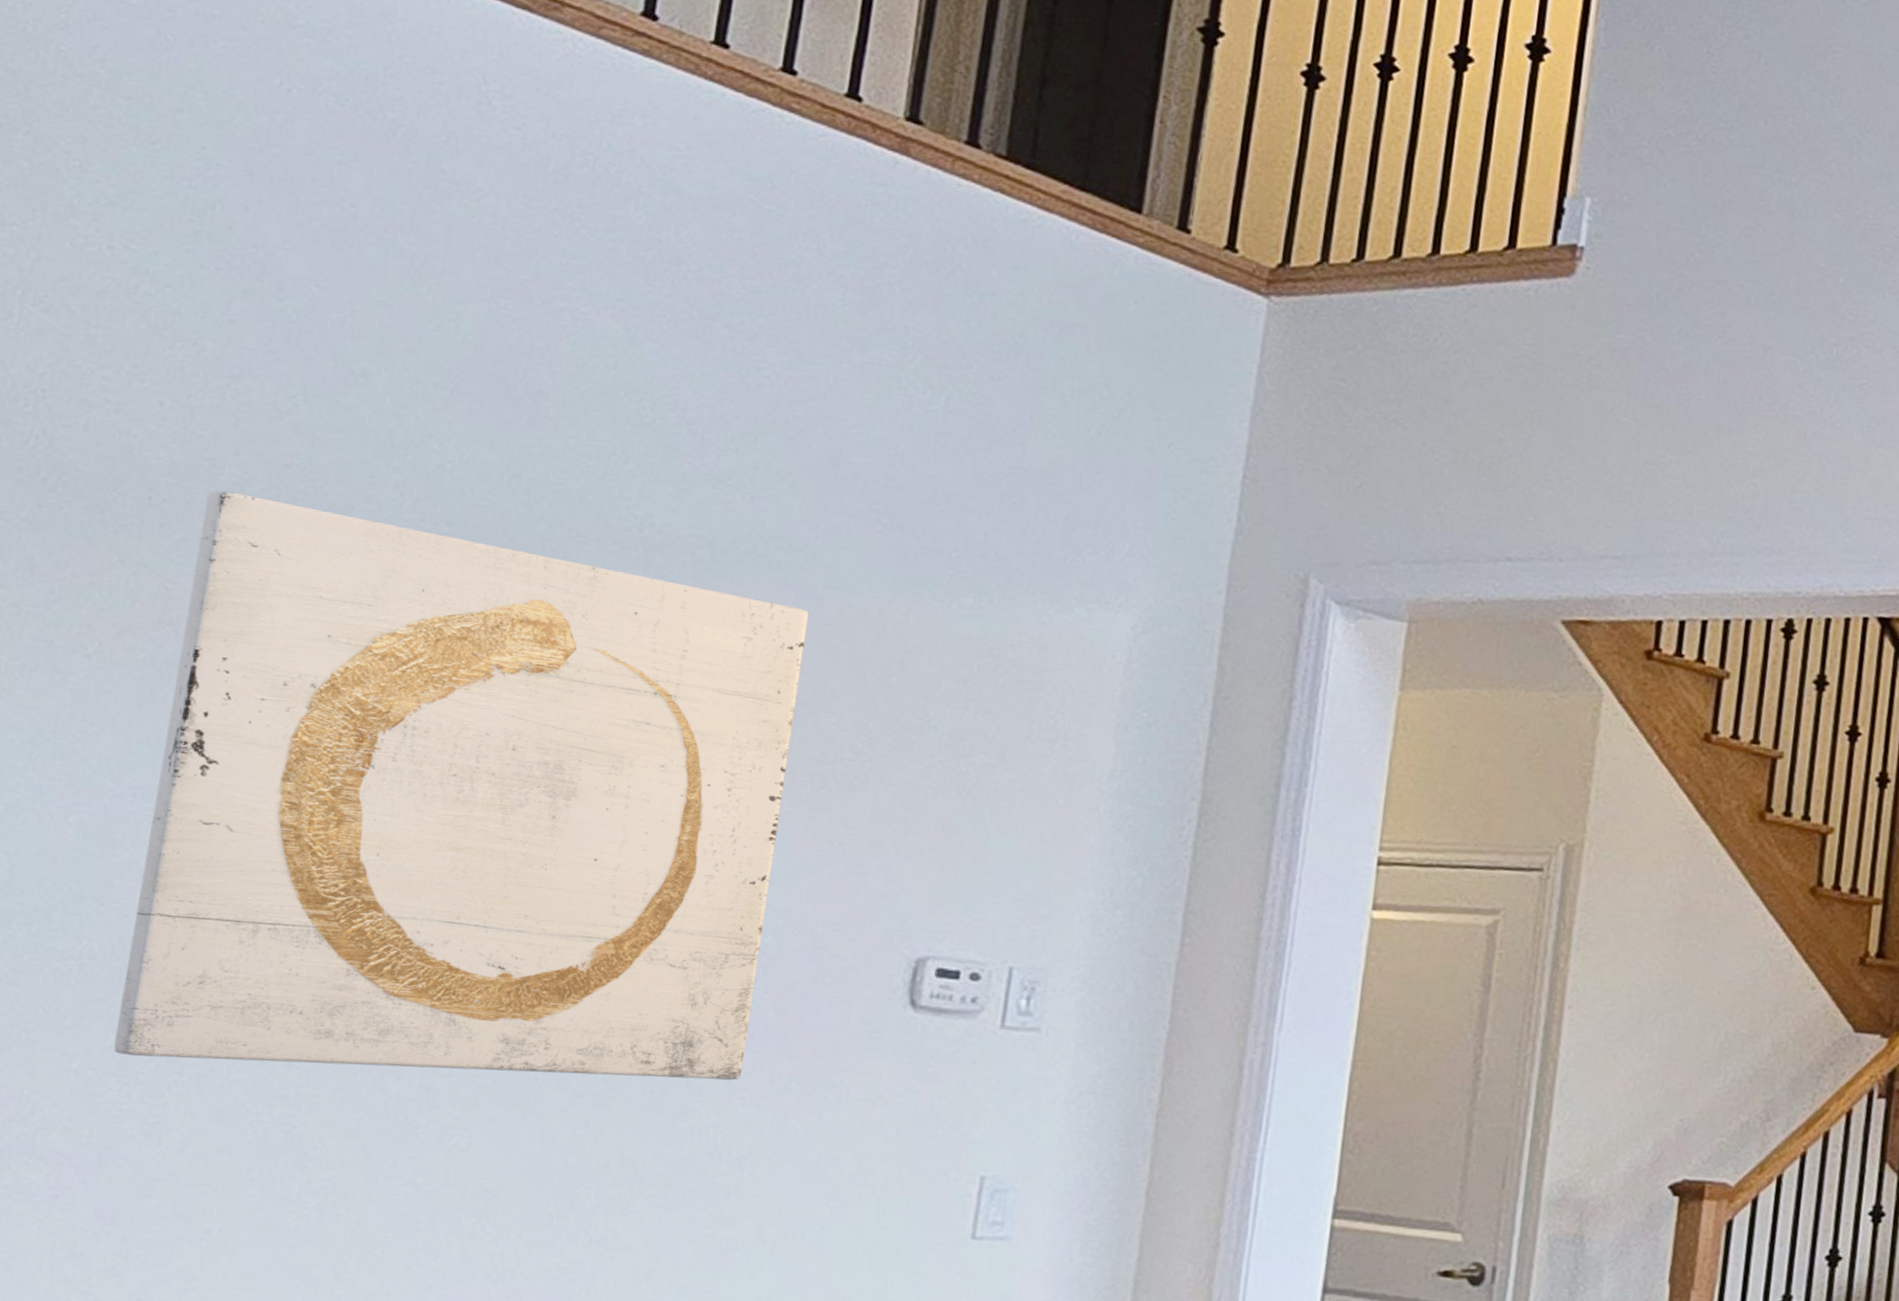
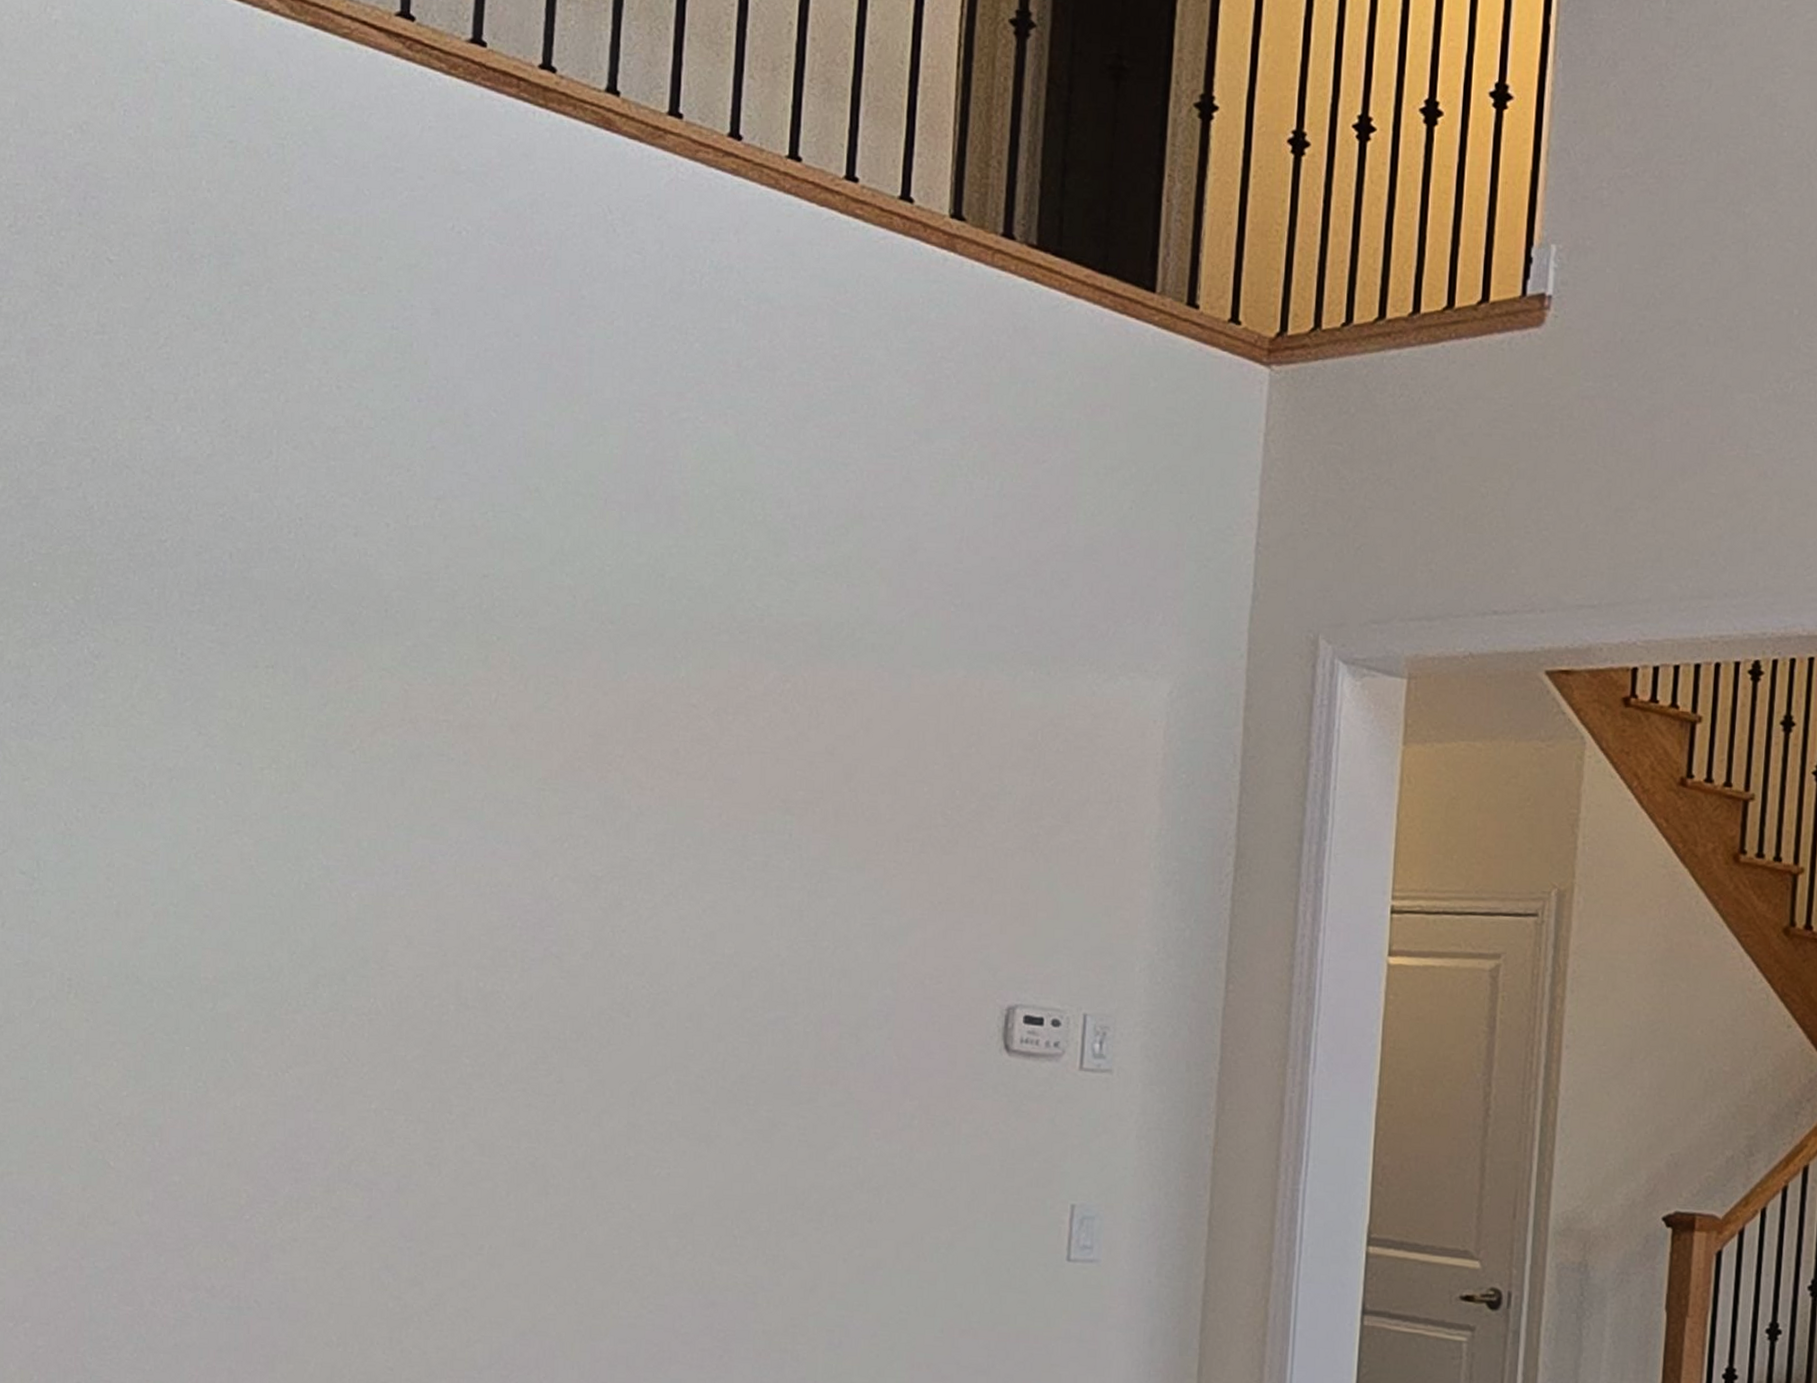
wall art: present [113,491,809,1080] -> none [400,601,900,1118]

